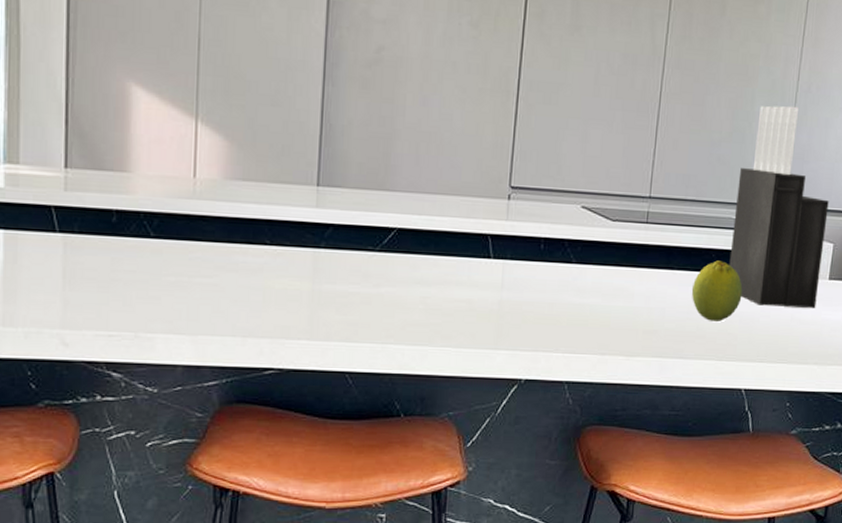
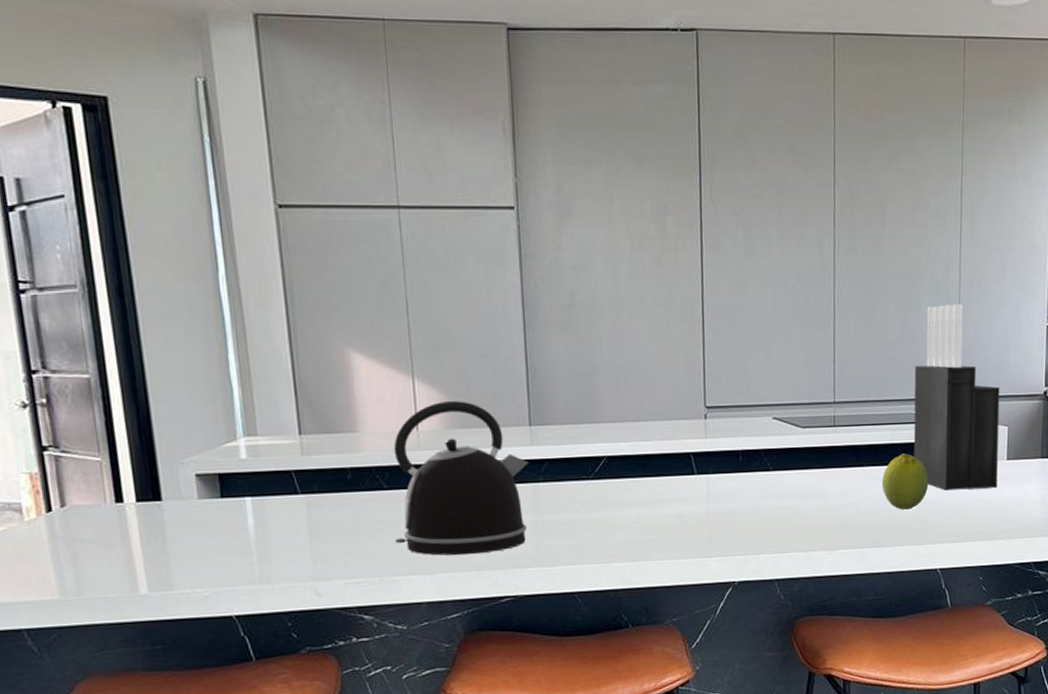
kettle: none [155,149,312,319] -> present [394,401,529,556]

